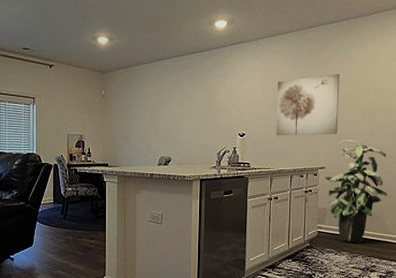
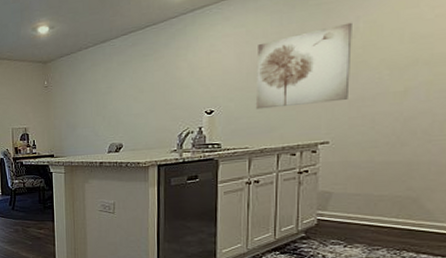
indoor plant: present [325,139,387,243] -> none [328,104,431,234]

